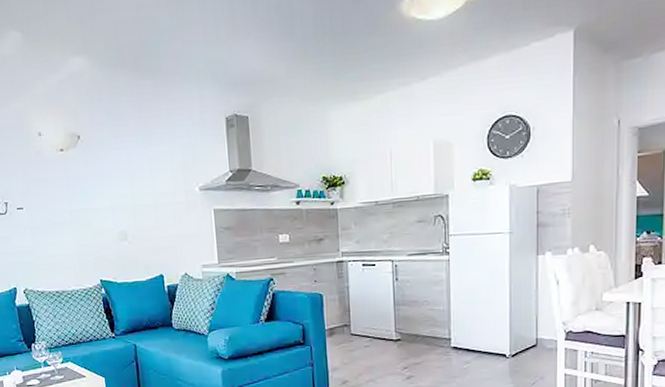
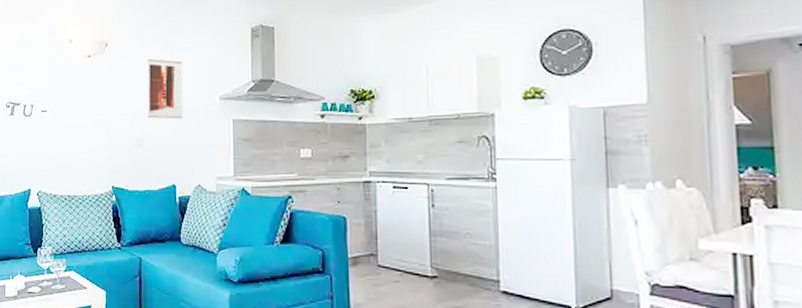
wall art: none [123,150,165,212] -> present [146,58,183,119]

